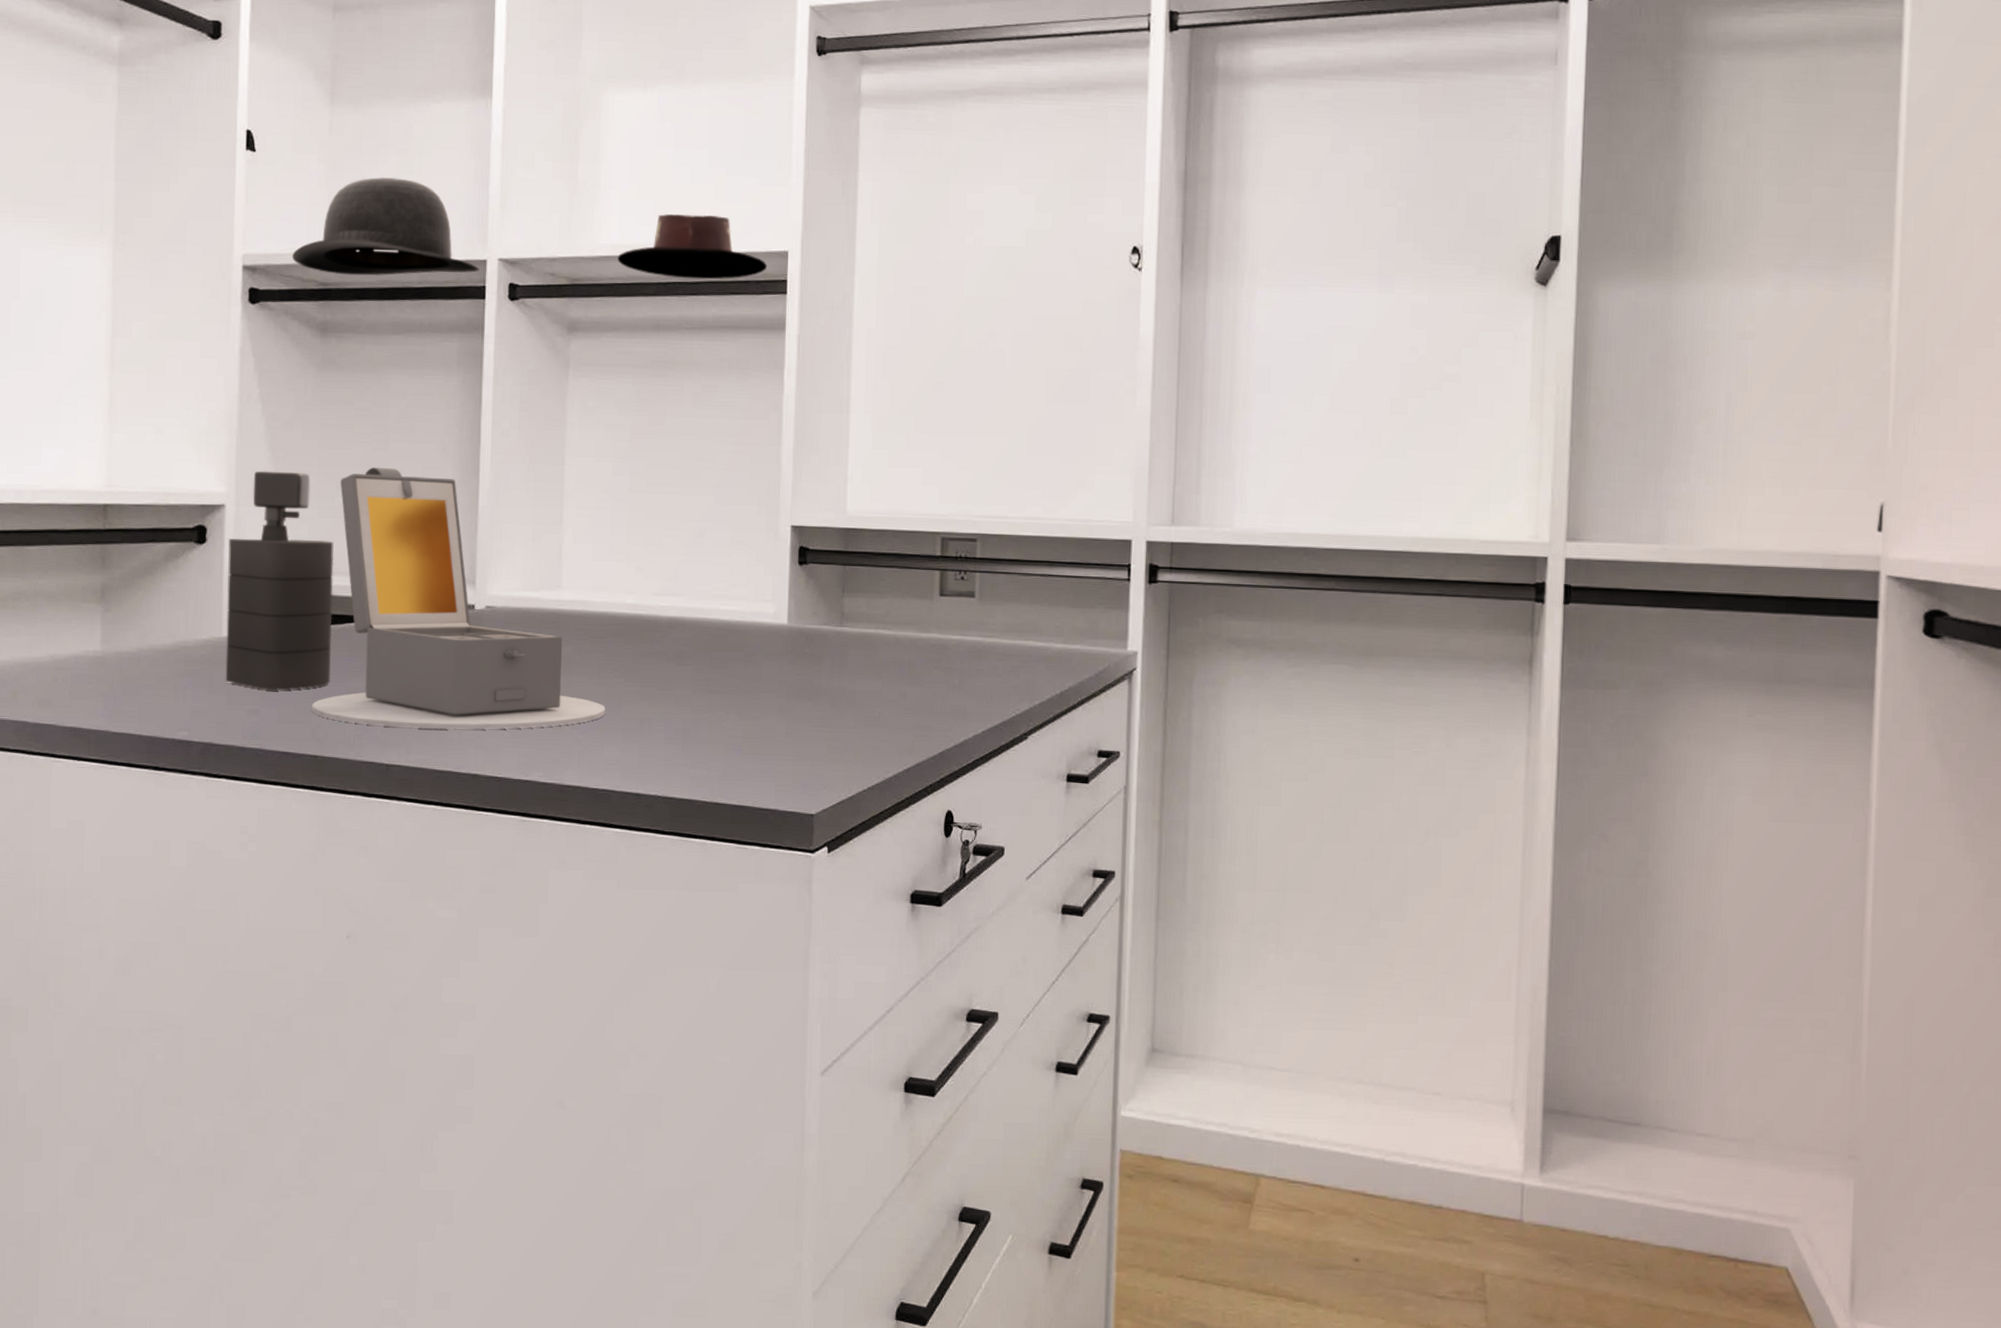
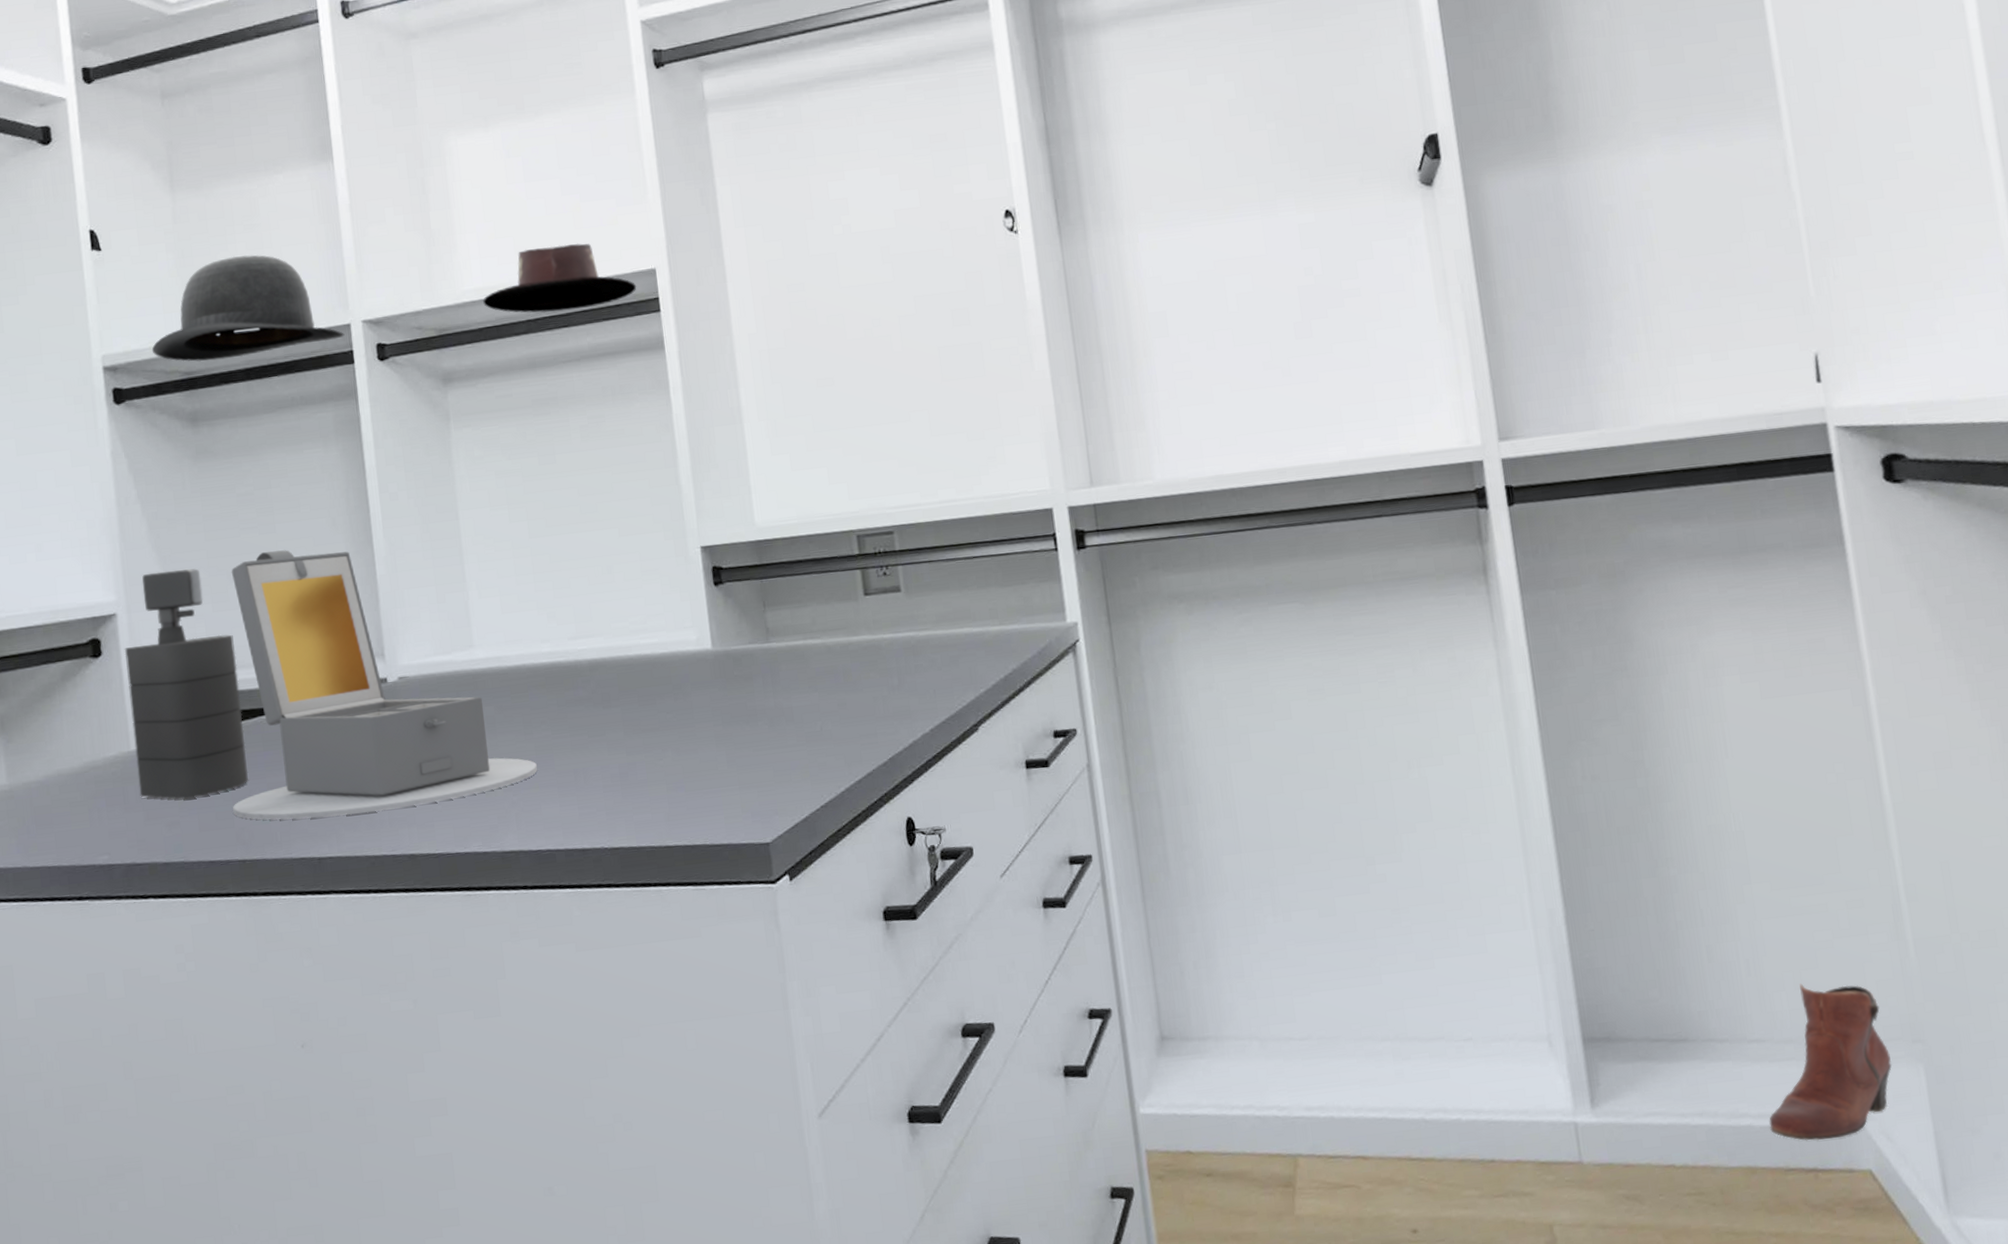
boot: none [1701,1089,1825,1234] -> present [1769,983,1892,1141]

